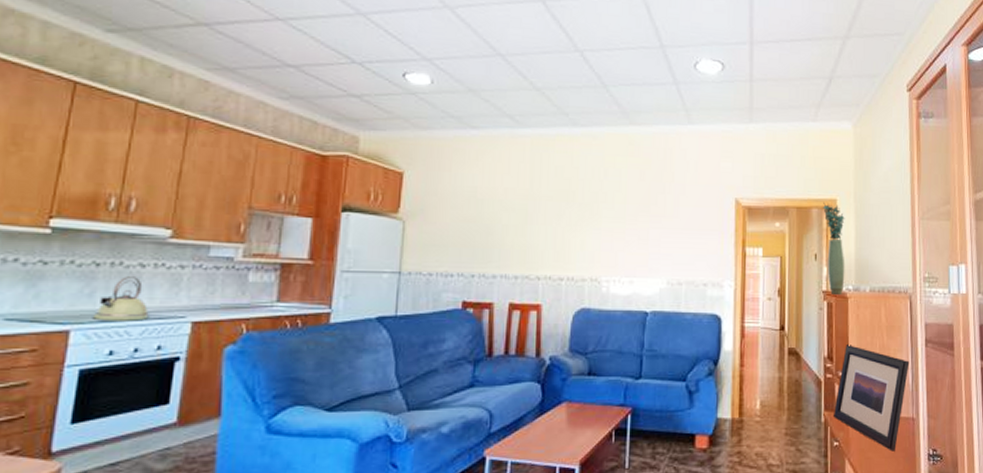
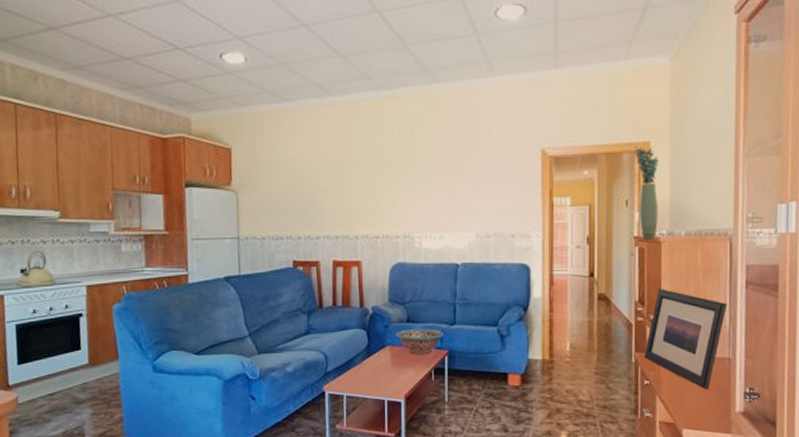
decorative bowl: none [573,383,629,413] -> present [395,328,445,355]

